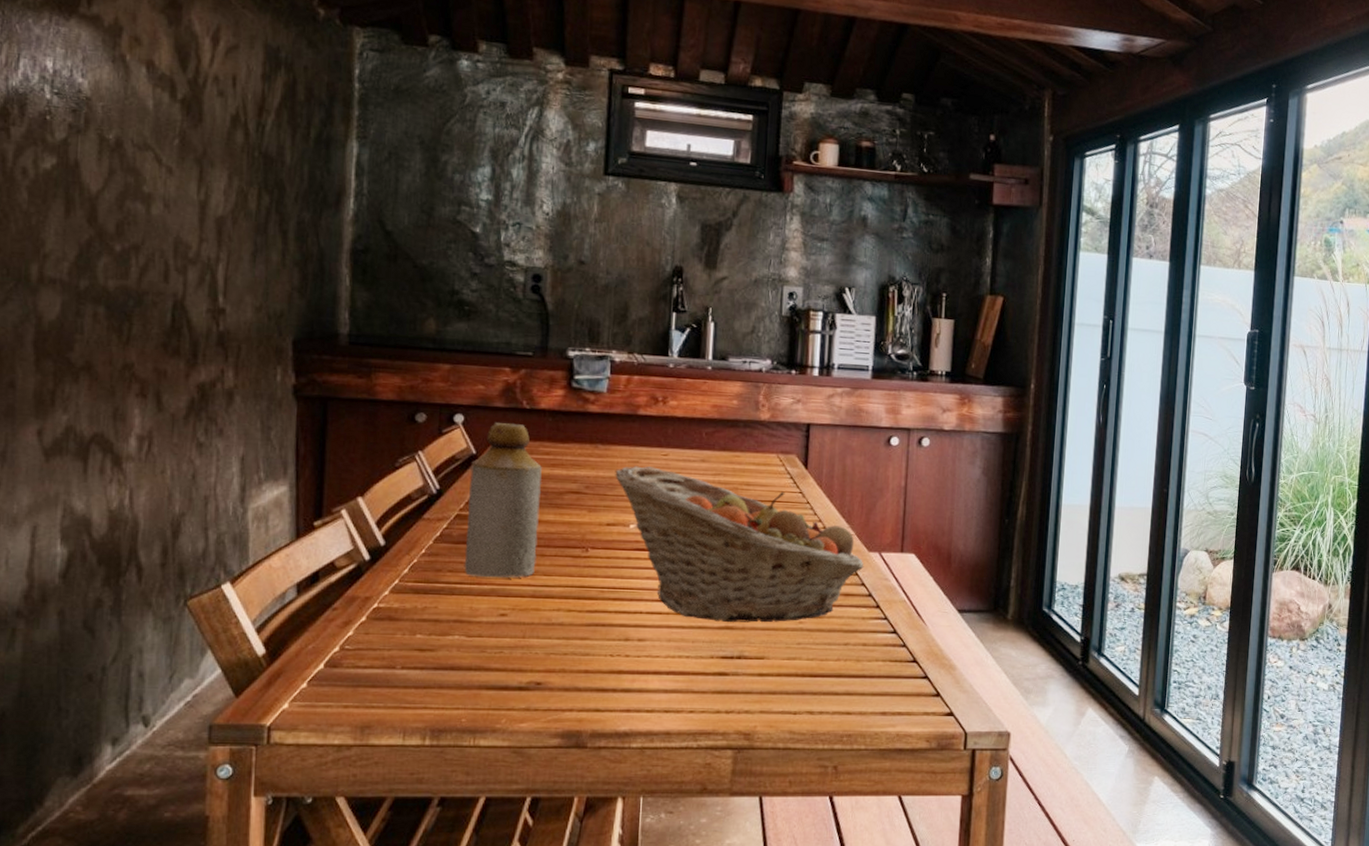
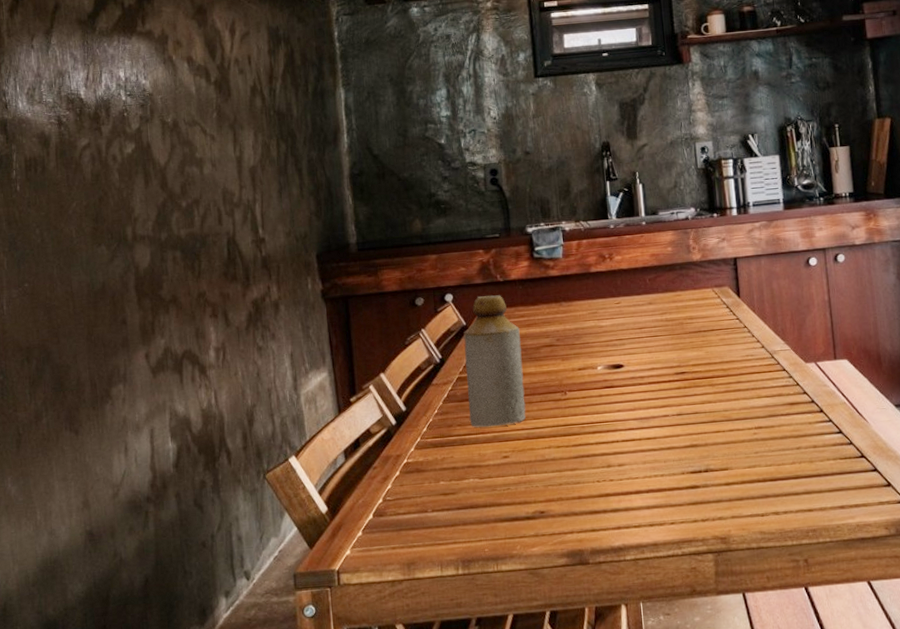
fruit basket: present [615,466,864,623] -> none [579,315,804,442]

